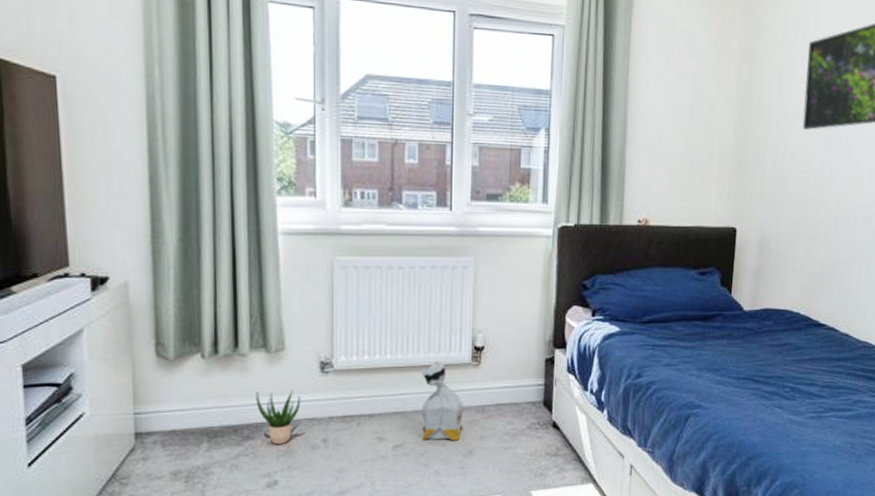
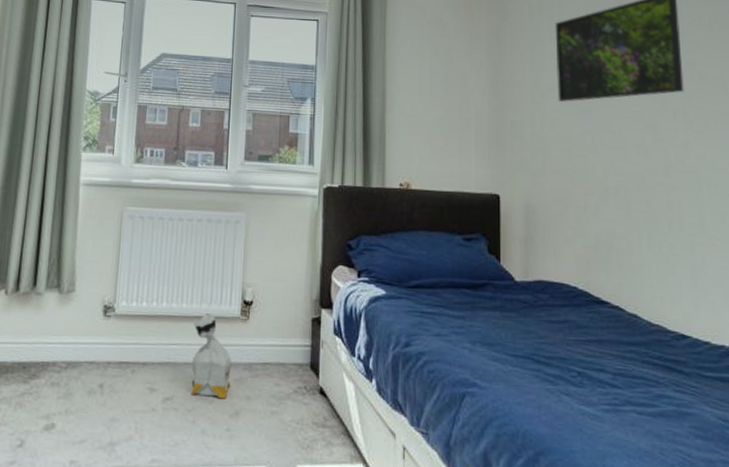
potted plant: present [256,389,301,445] -> none [45,330,84,387]

